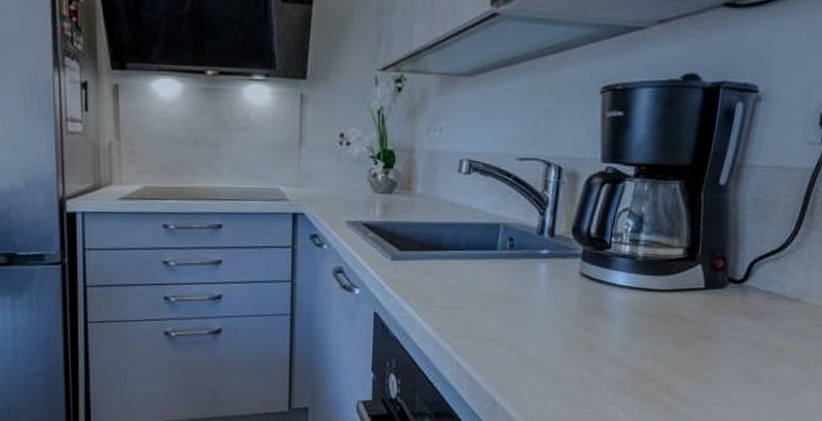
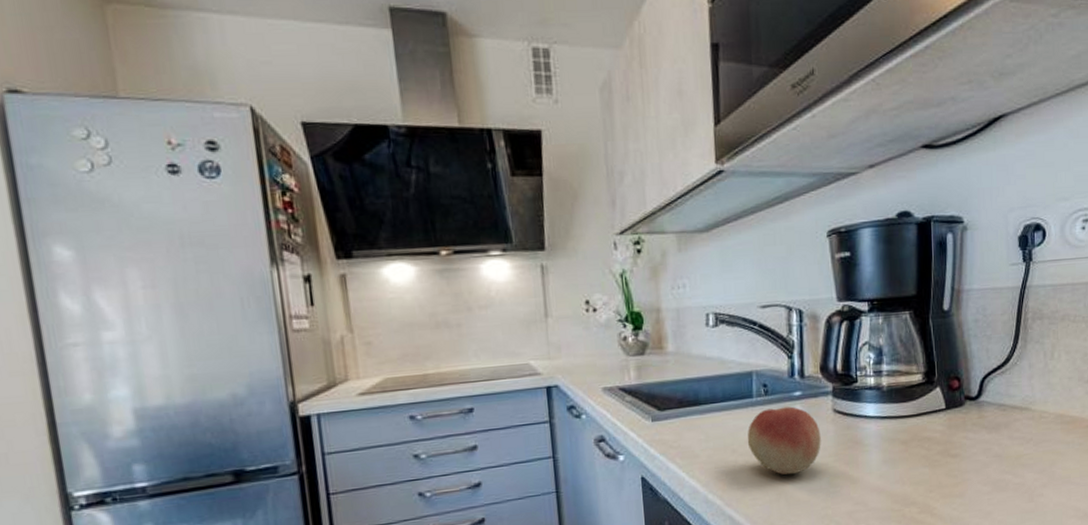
fruit: none [485,263,564,332] -> present [747,406,821,475]

